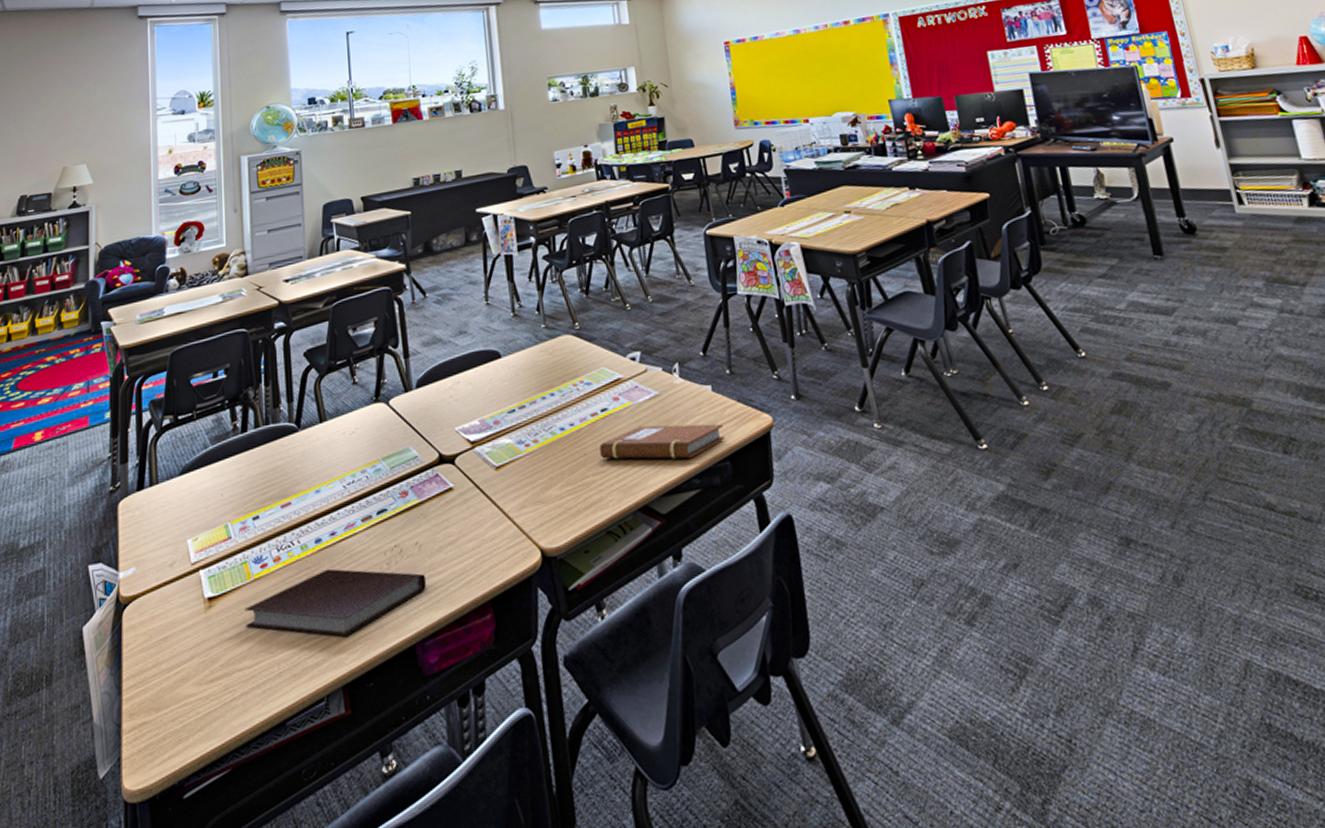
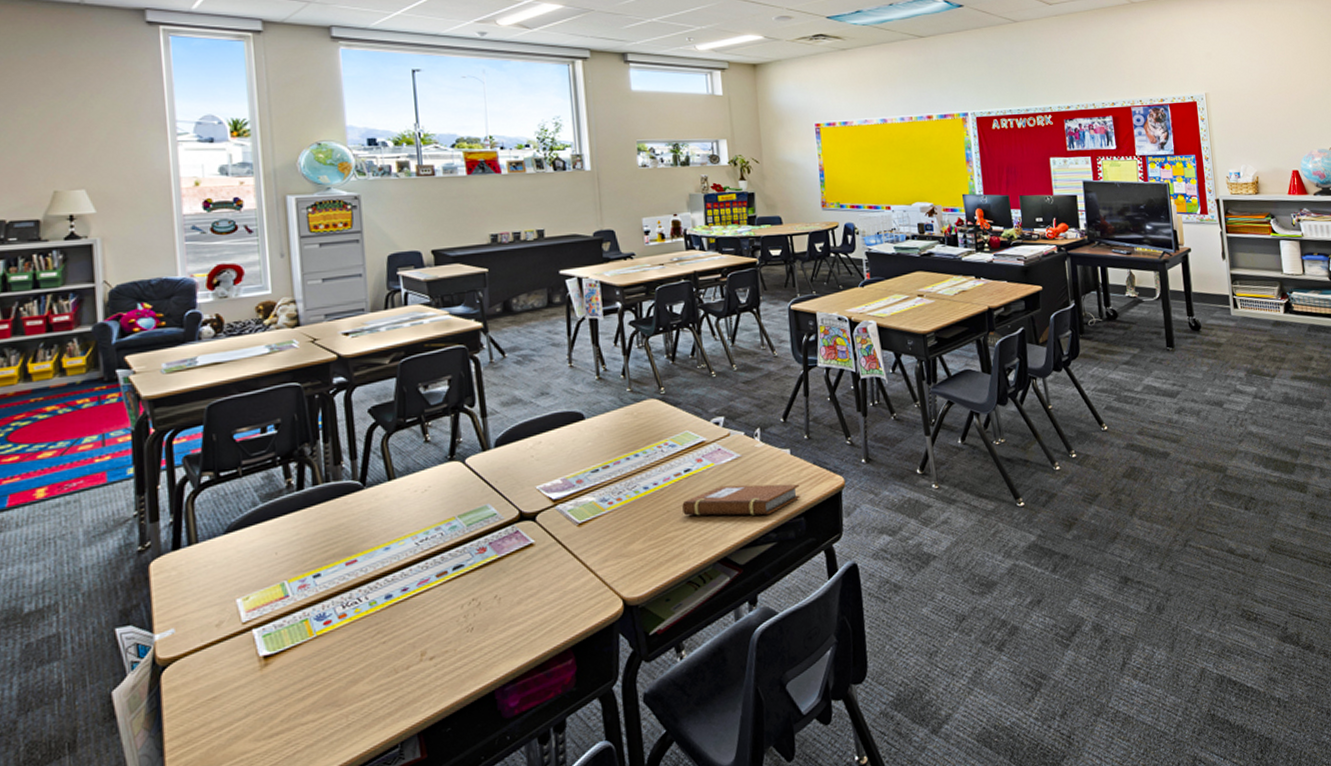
notebook: present [245,568,426,637] -> none [307,623,506,687]

